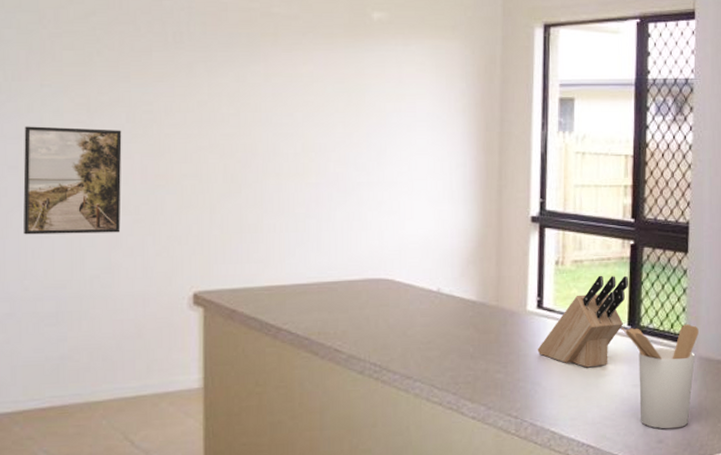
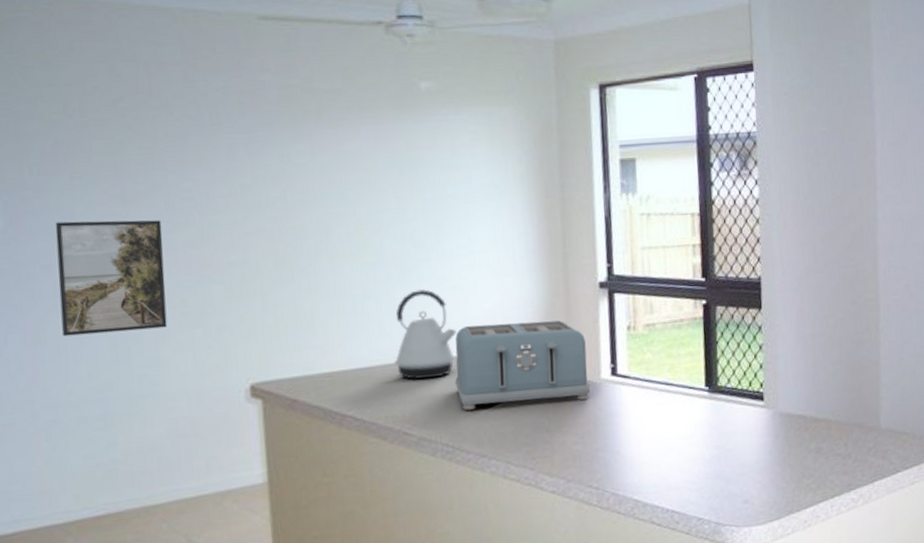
kettle: none [330,212,392,299] -> present [394,289,458,380]
toaster: none [387,250,516,332] -> present [455,320,591,411]
knife block: present [537,275,629,368] -> none [614,336,704,433]
utensil holder: present [621,324,699,429] -> none [698,381,778,489]

